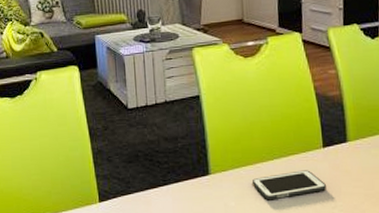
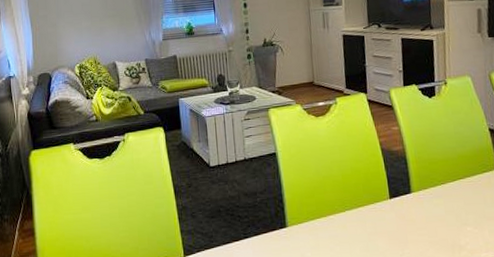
cell phone: present [251,170,326,199] -> none [326,220,394,249]

